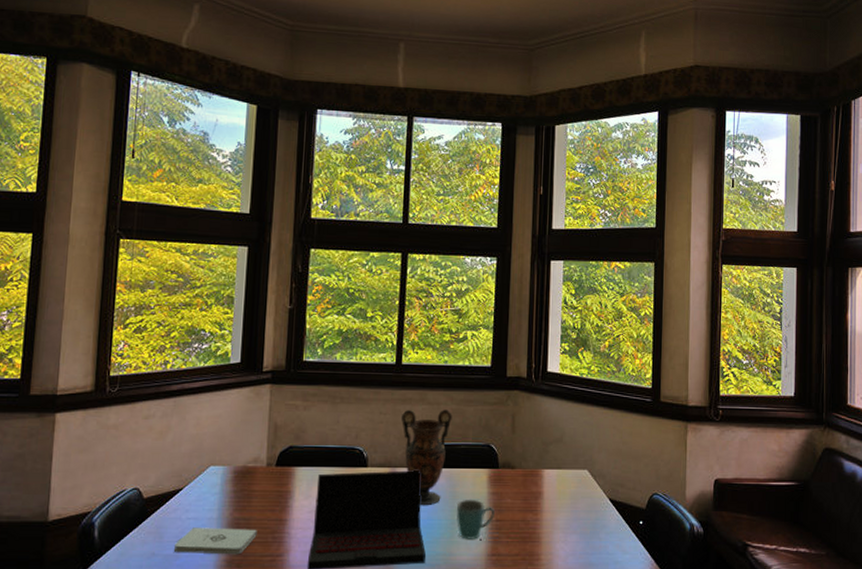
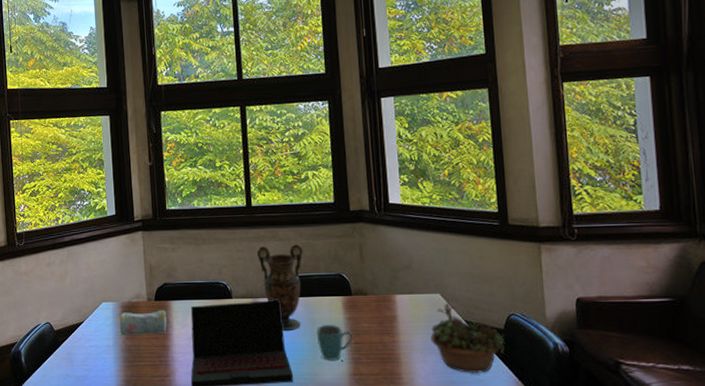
notepad: present [174,527,257,555] -> none [83,353,147,376]
pencil case: none [229,477,290,507] -> present [120,309,168,336]
succulent planter: none [574,479,646,556] -> present [430,302,505,374]

